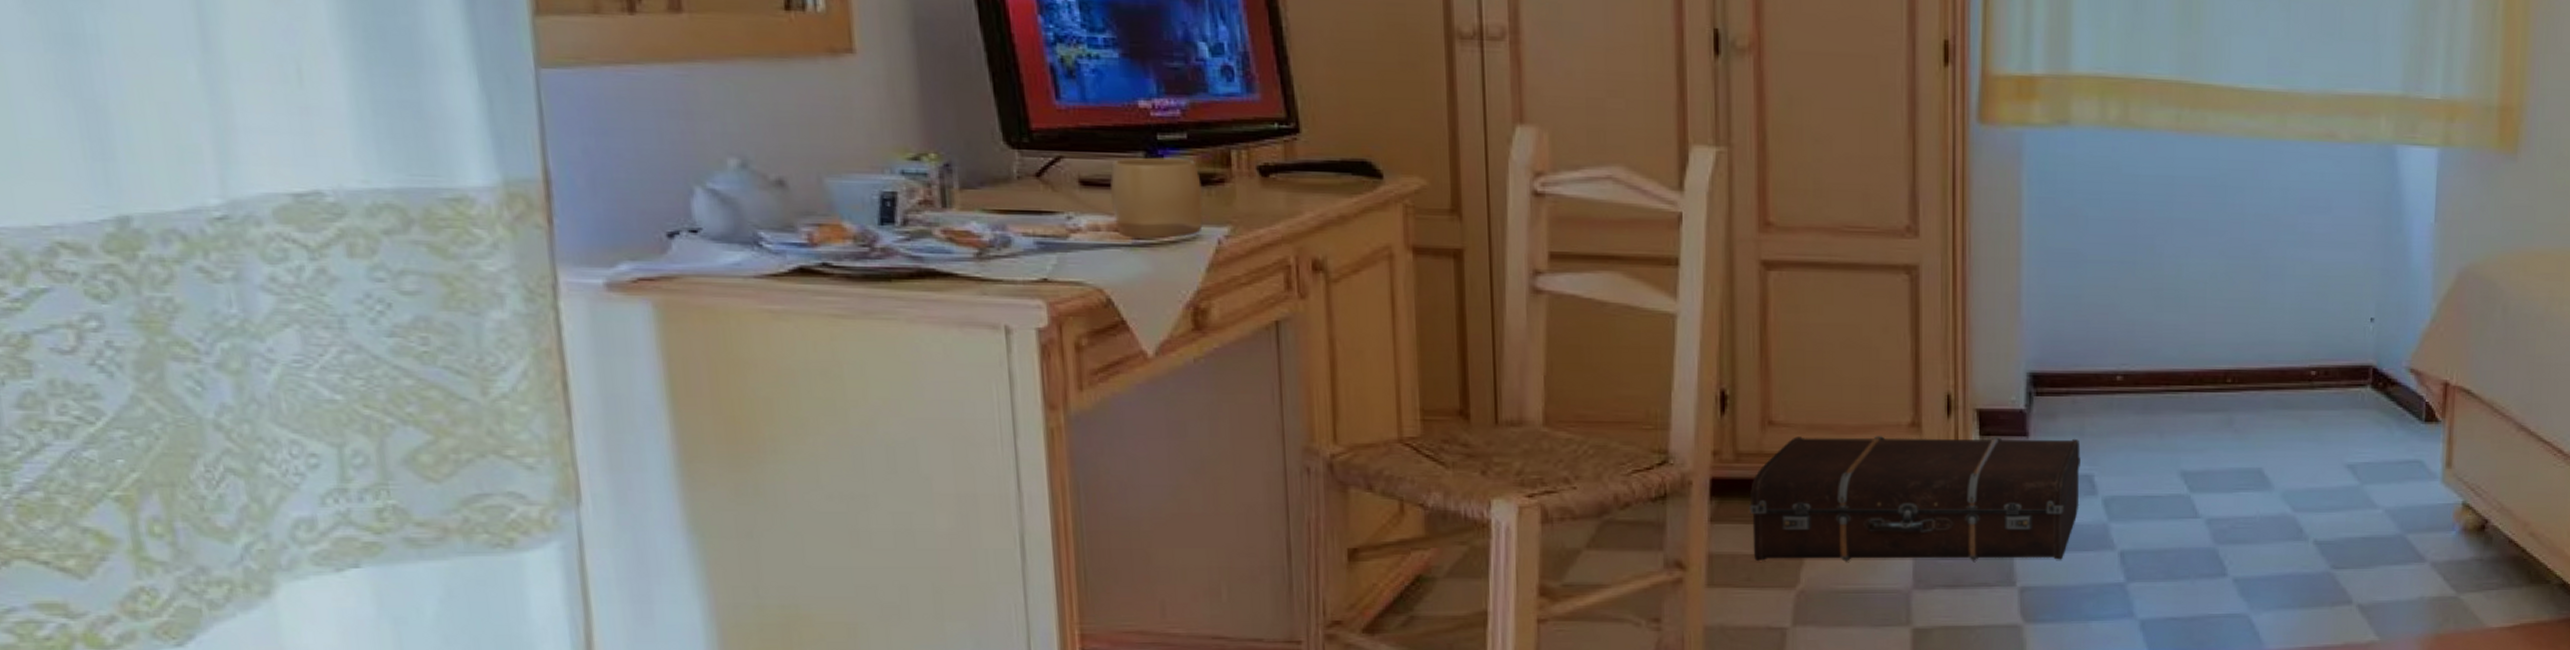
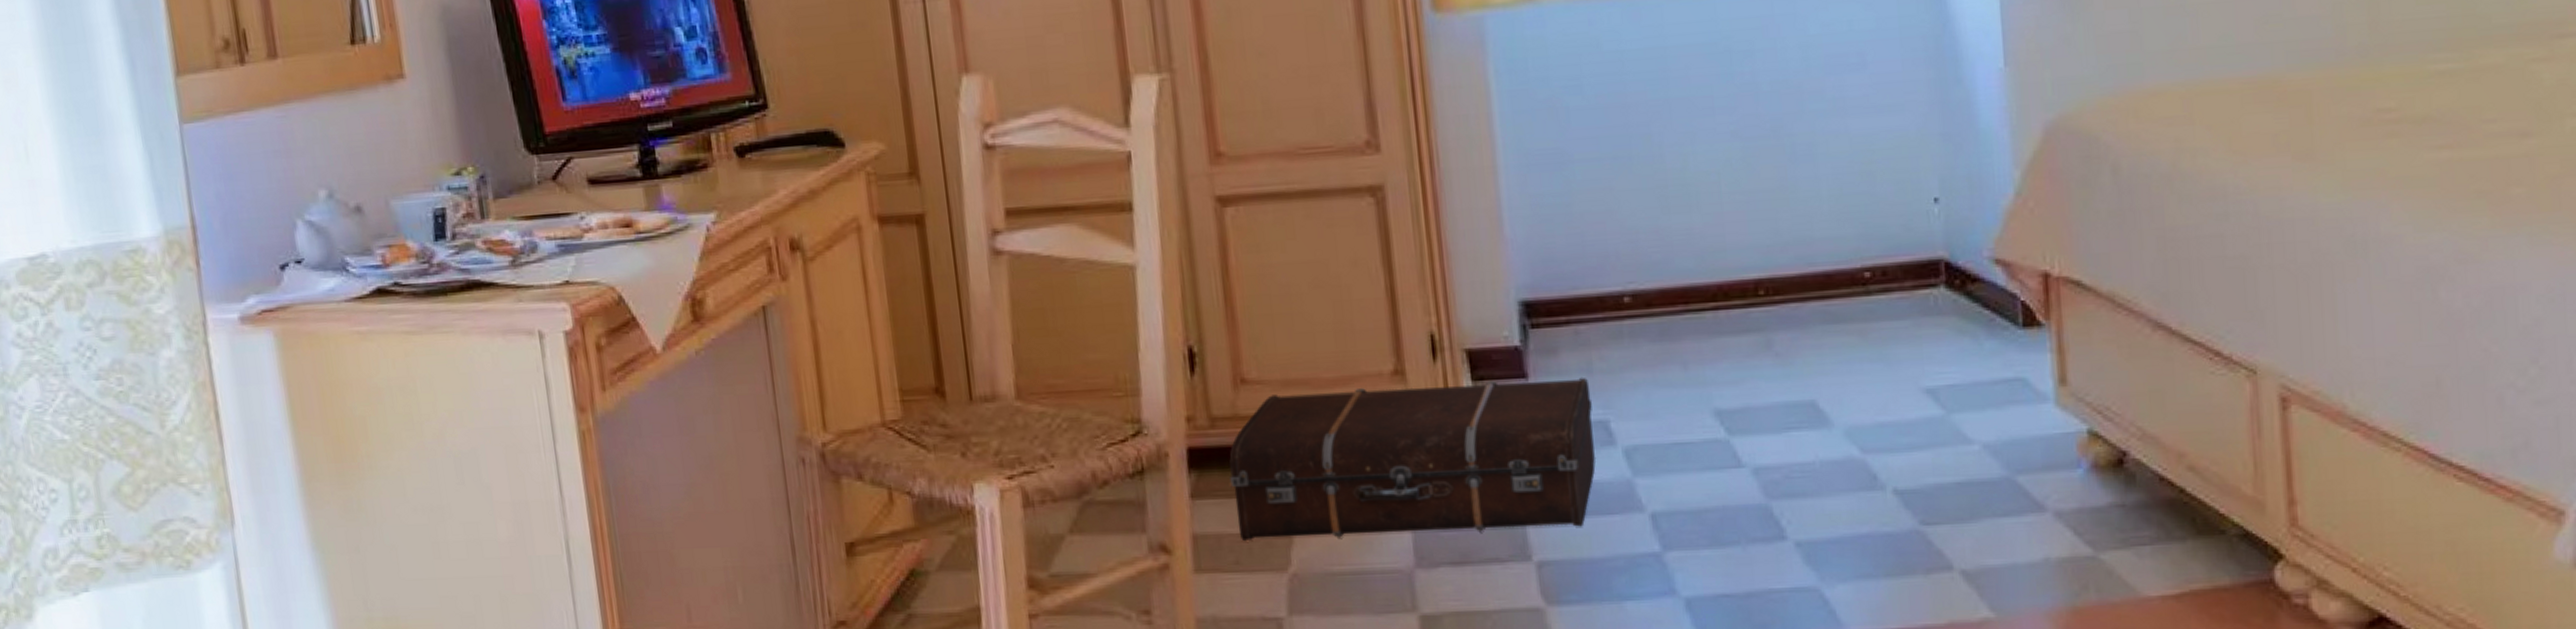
mug: present [1110,157,1203,239] -> none [612,147,692,233]

